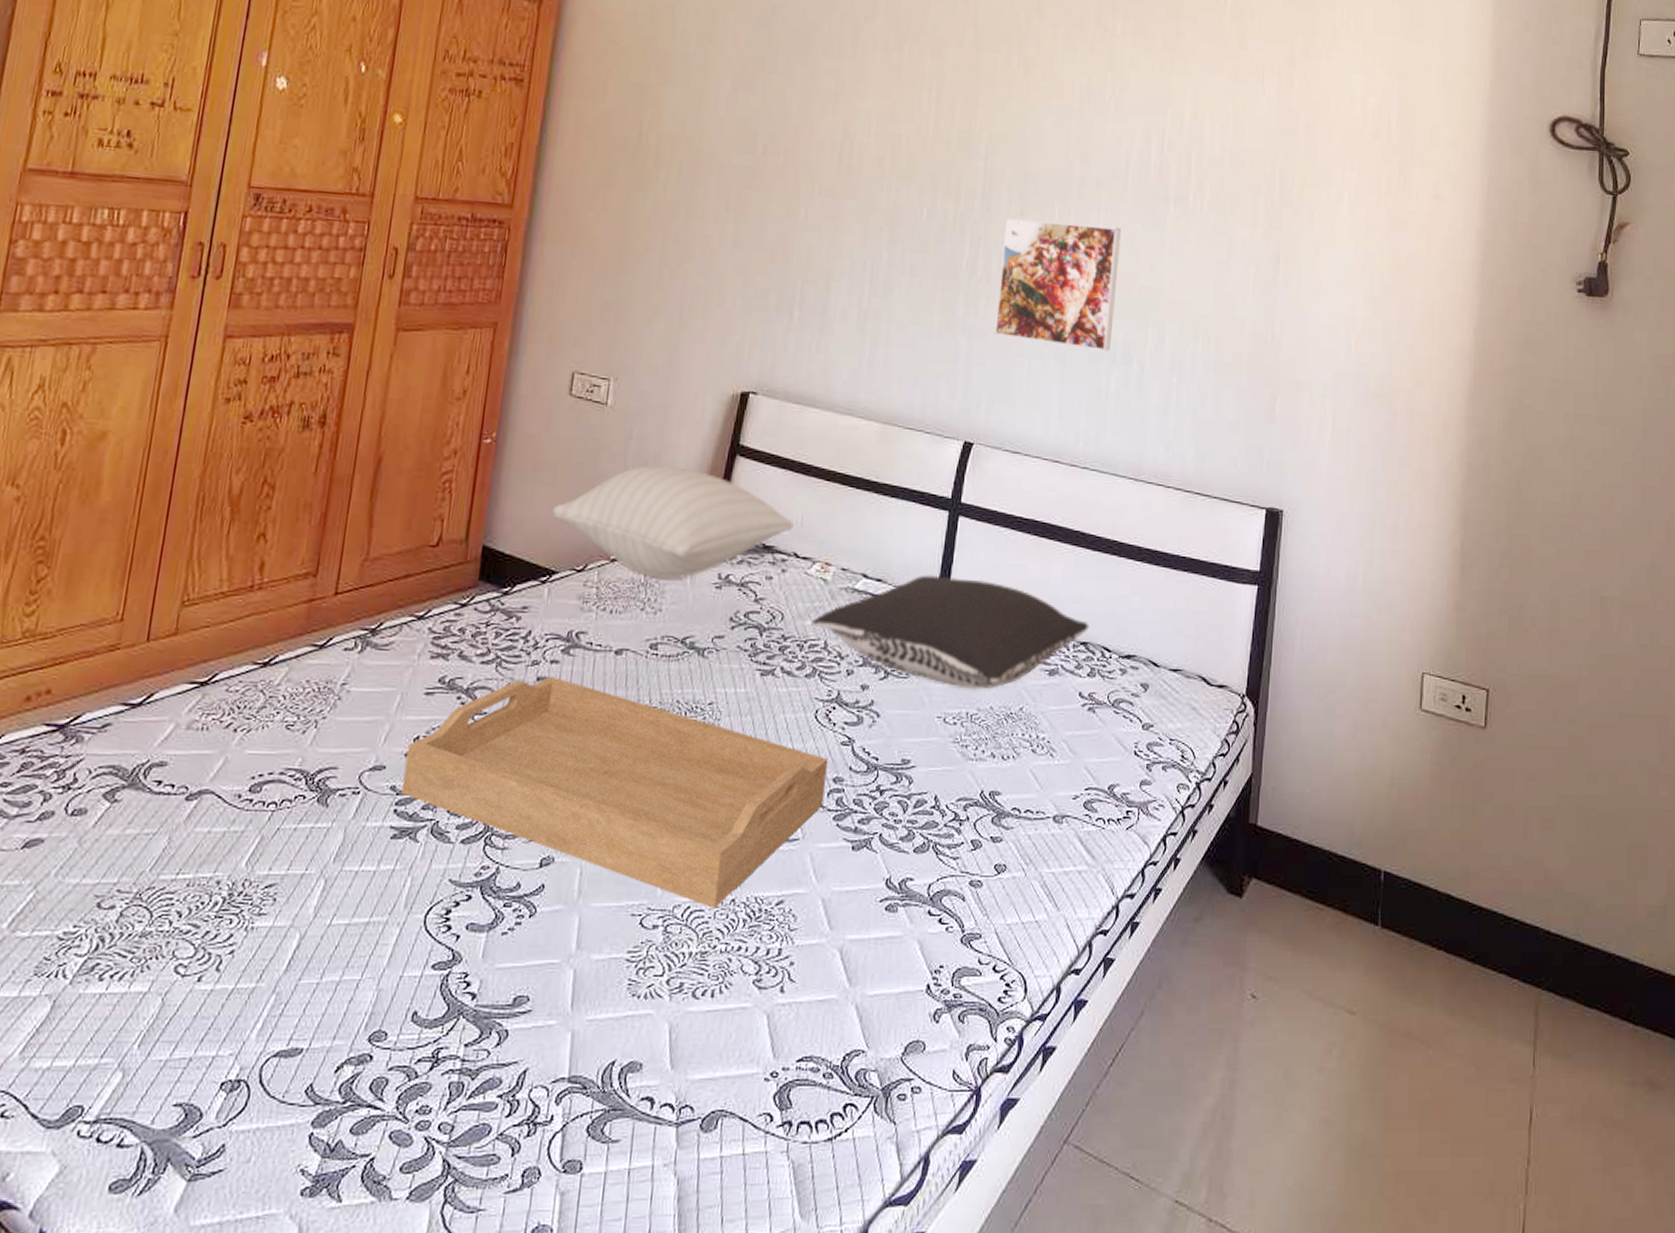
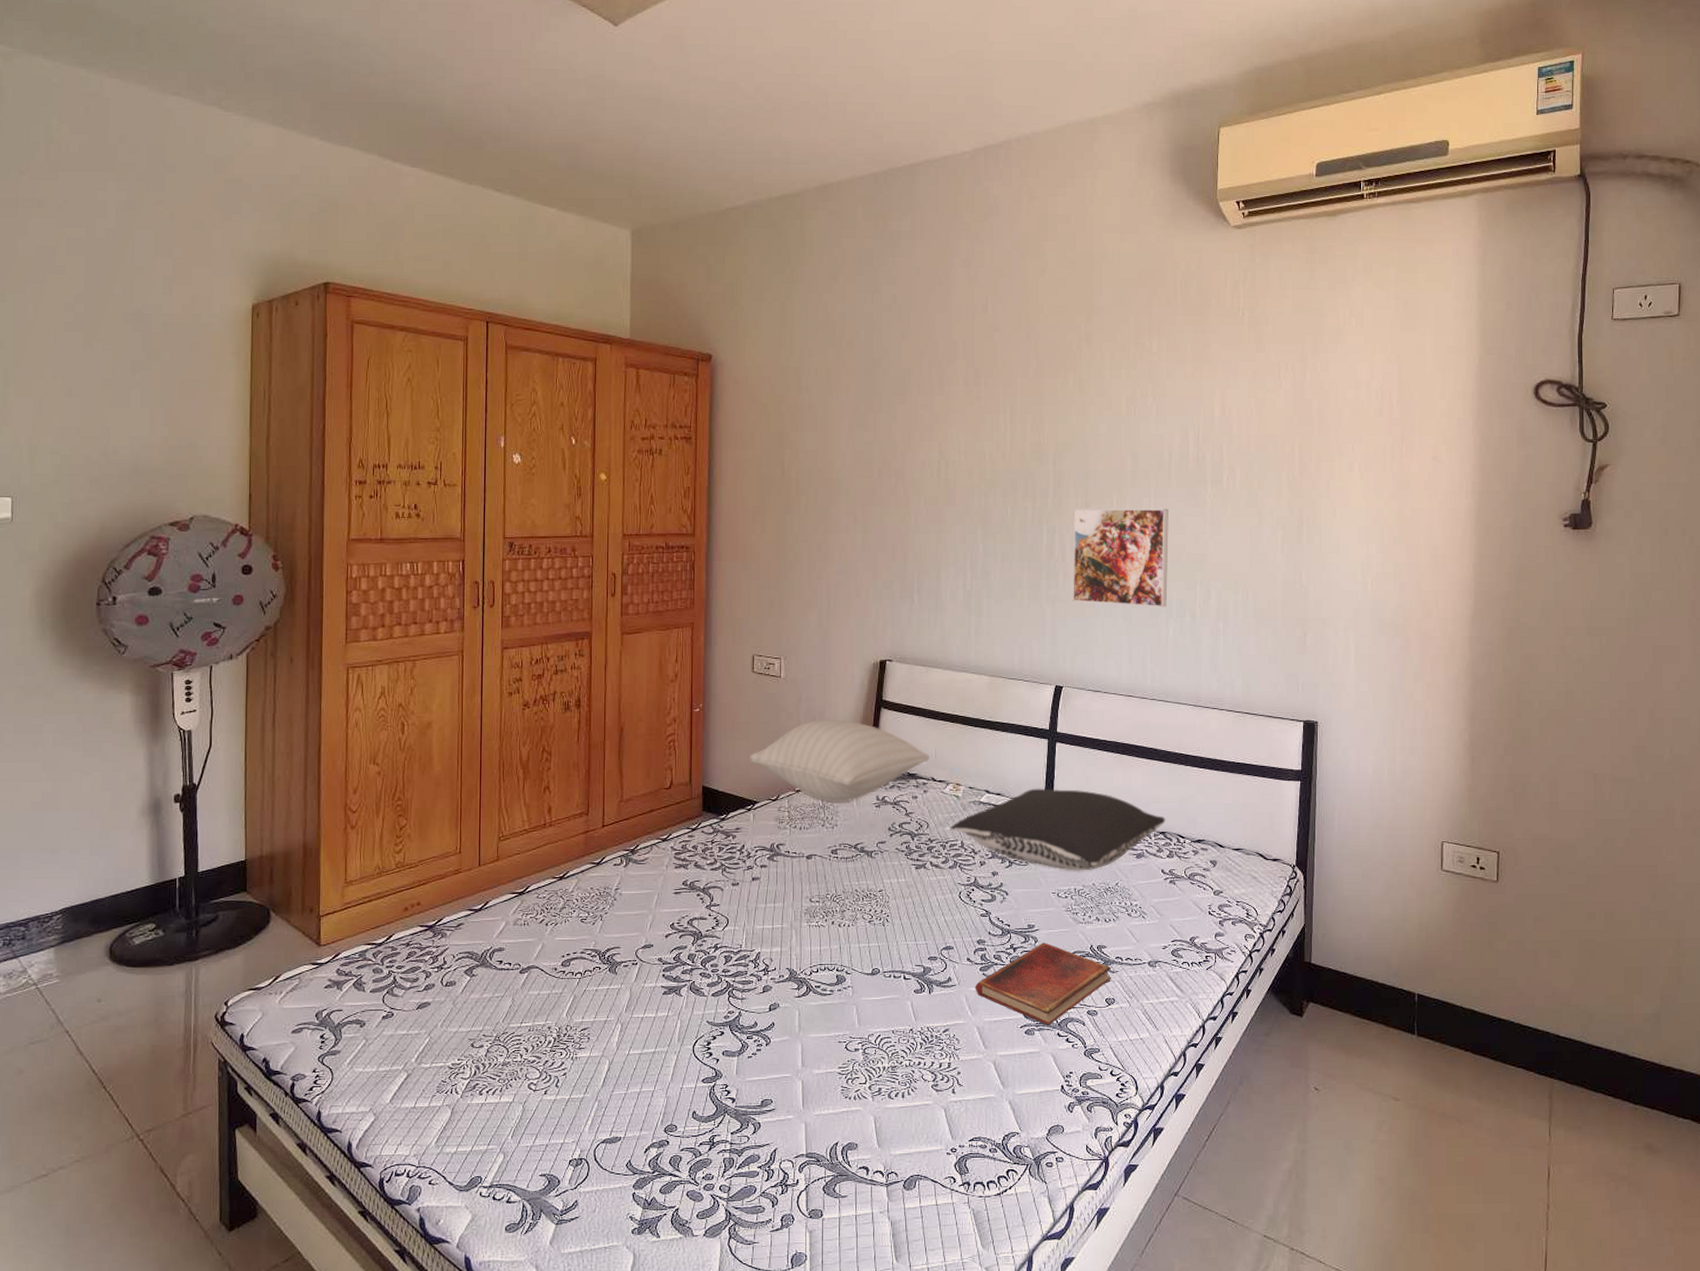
serving tray: present [401,676,827,908] -> none [666,876,971,1036]
diary: none [824,784,1005,899] -> present [975,942,1111,1025]

